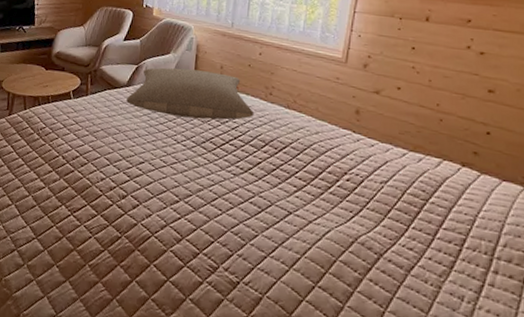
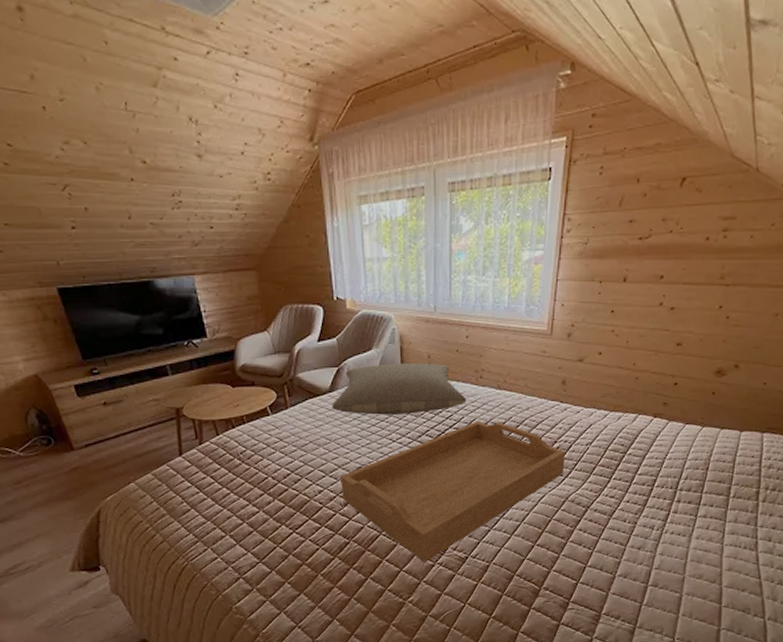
serving tray: none [122,136,356,278] -> present [340,421,565,563]

